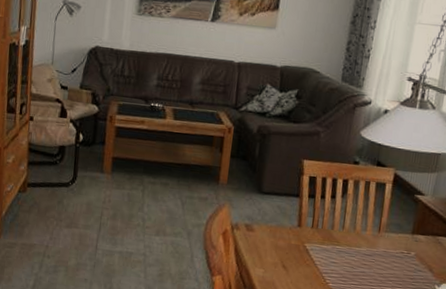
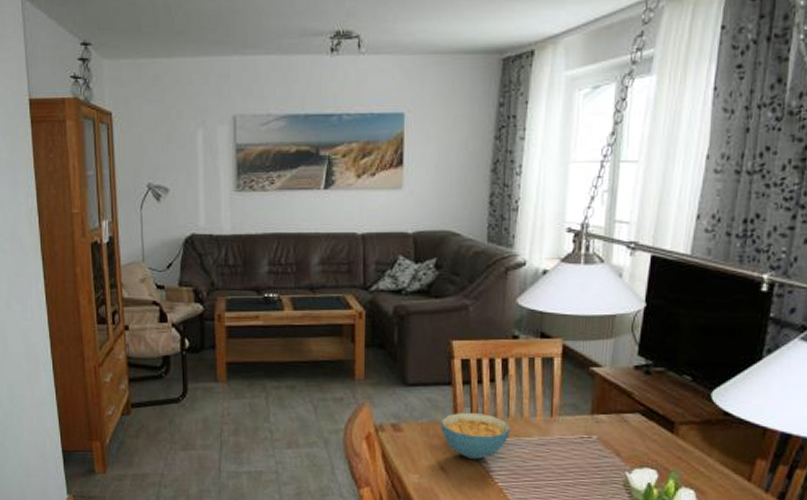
cereal bowl: none [286,221,344,262] -> present [441,413,510,460]

